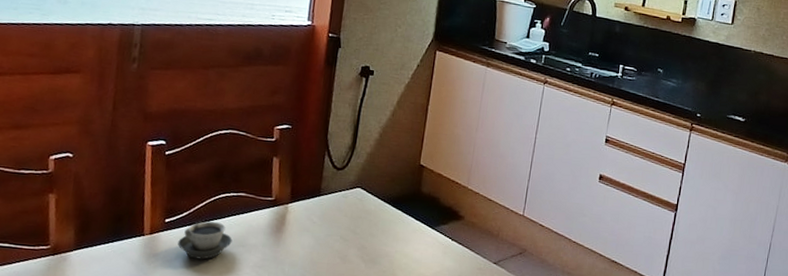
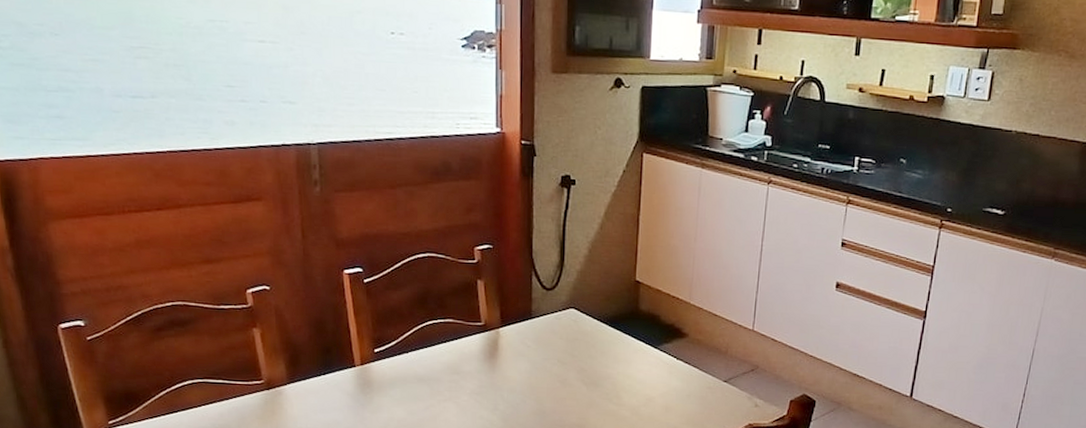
cup: present [178,221,233,260] -> none [391,350,446,389]

